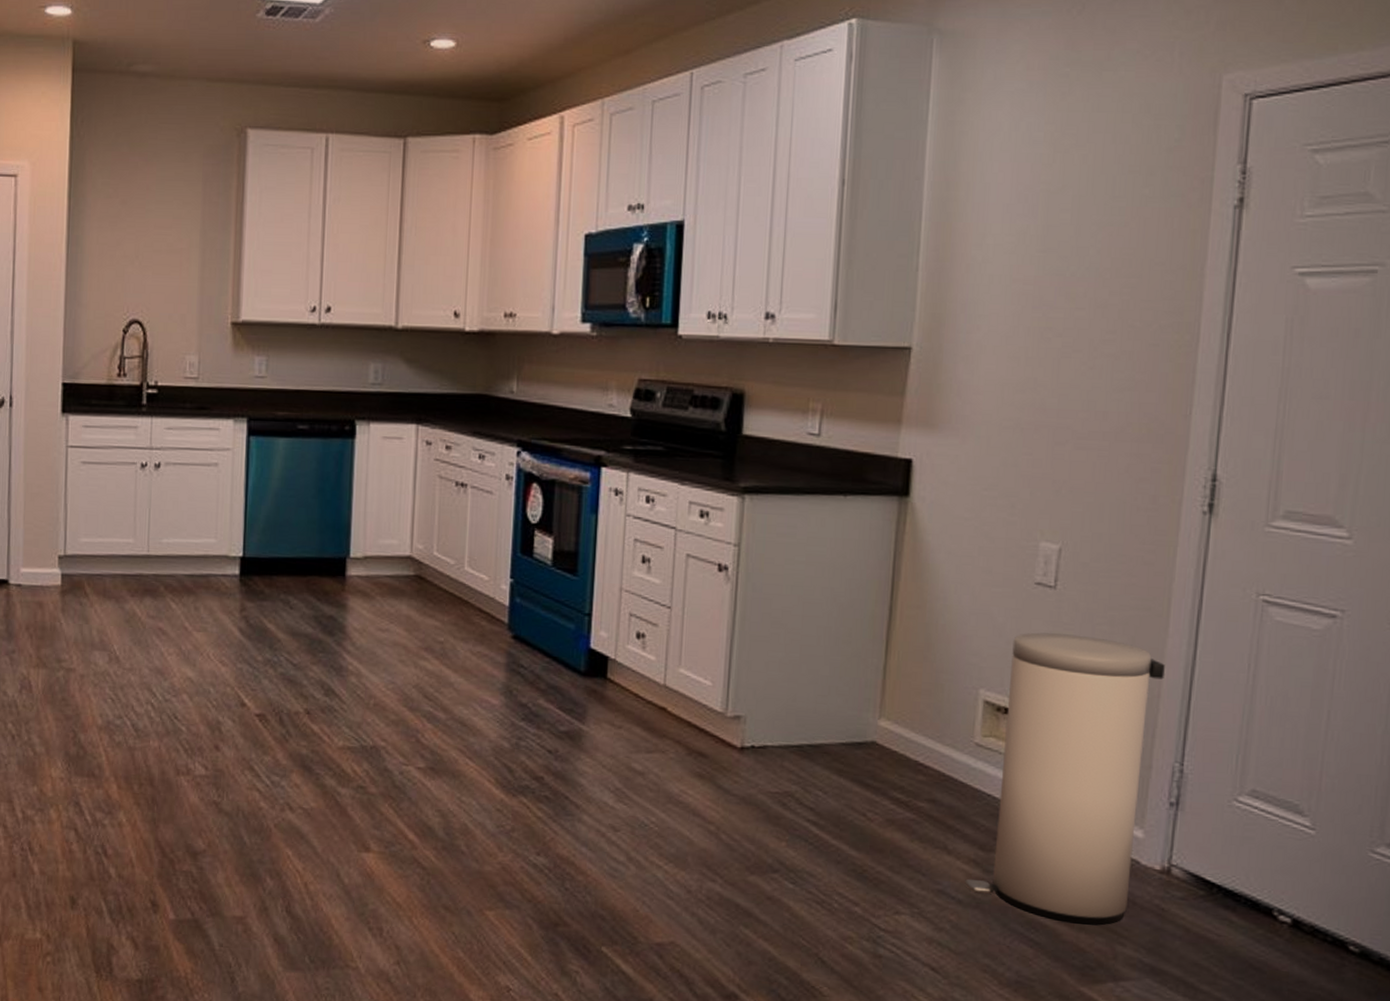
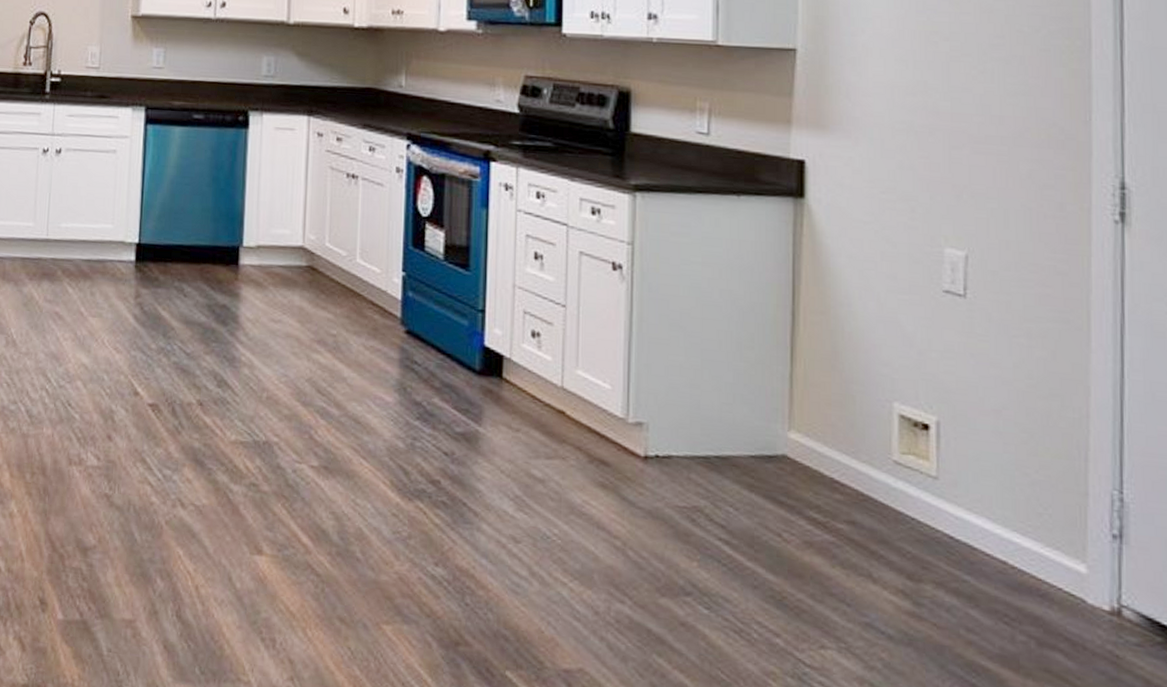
pedal bin: present [965,632,1165,926] -> none [894,343,1091,672]

